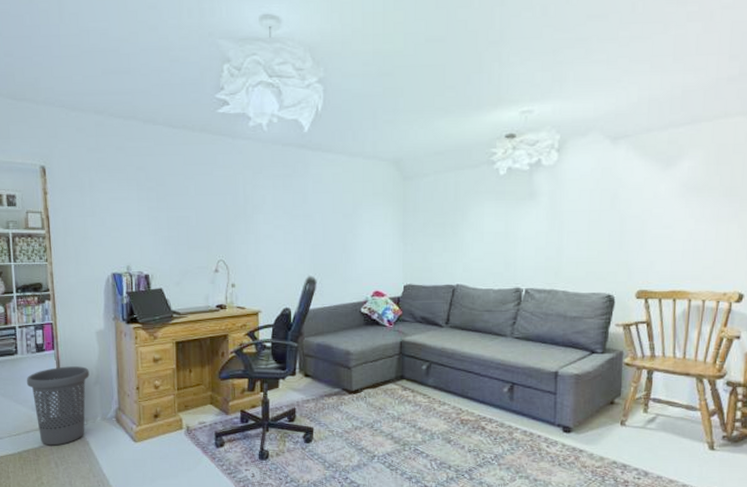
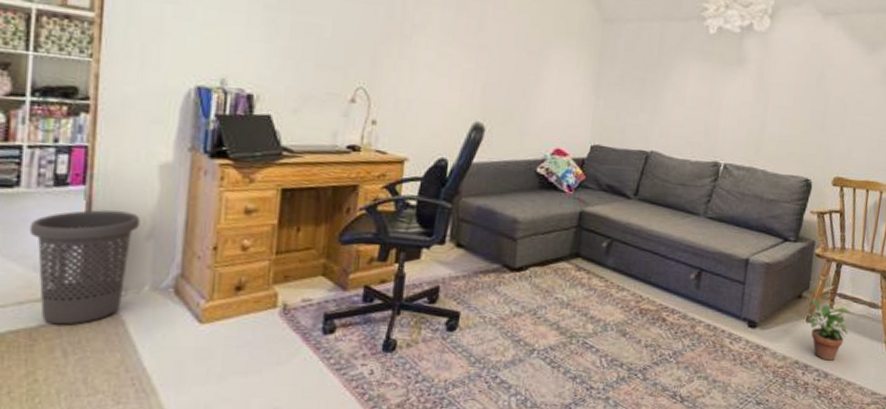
potted plant: none [620,403,668,461] -> present [806,298,852,361]

